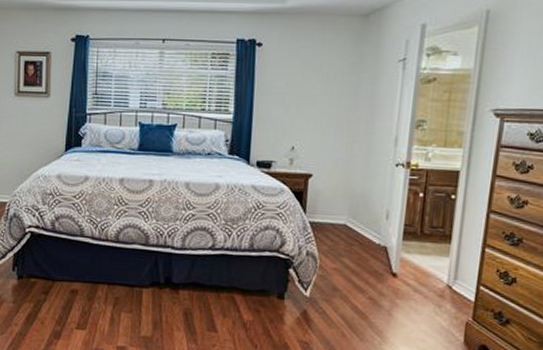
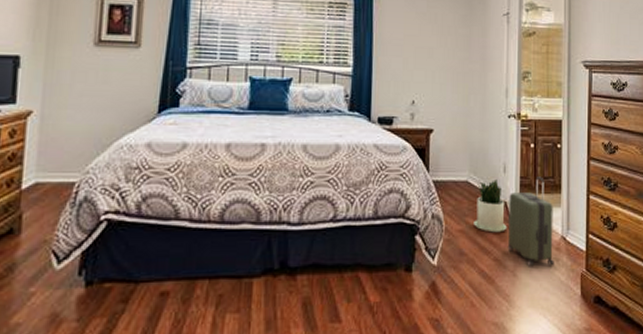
planter: none [349,224,386,275] -> present [474,179,507,233]
suitcase: none [384,225,440,312] -> present [507,176,554,267]

